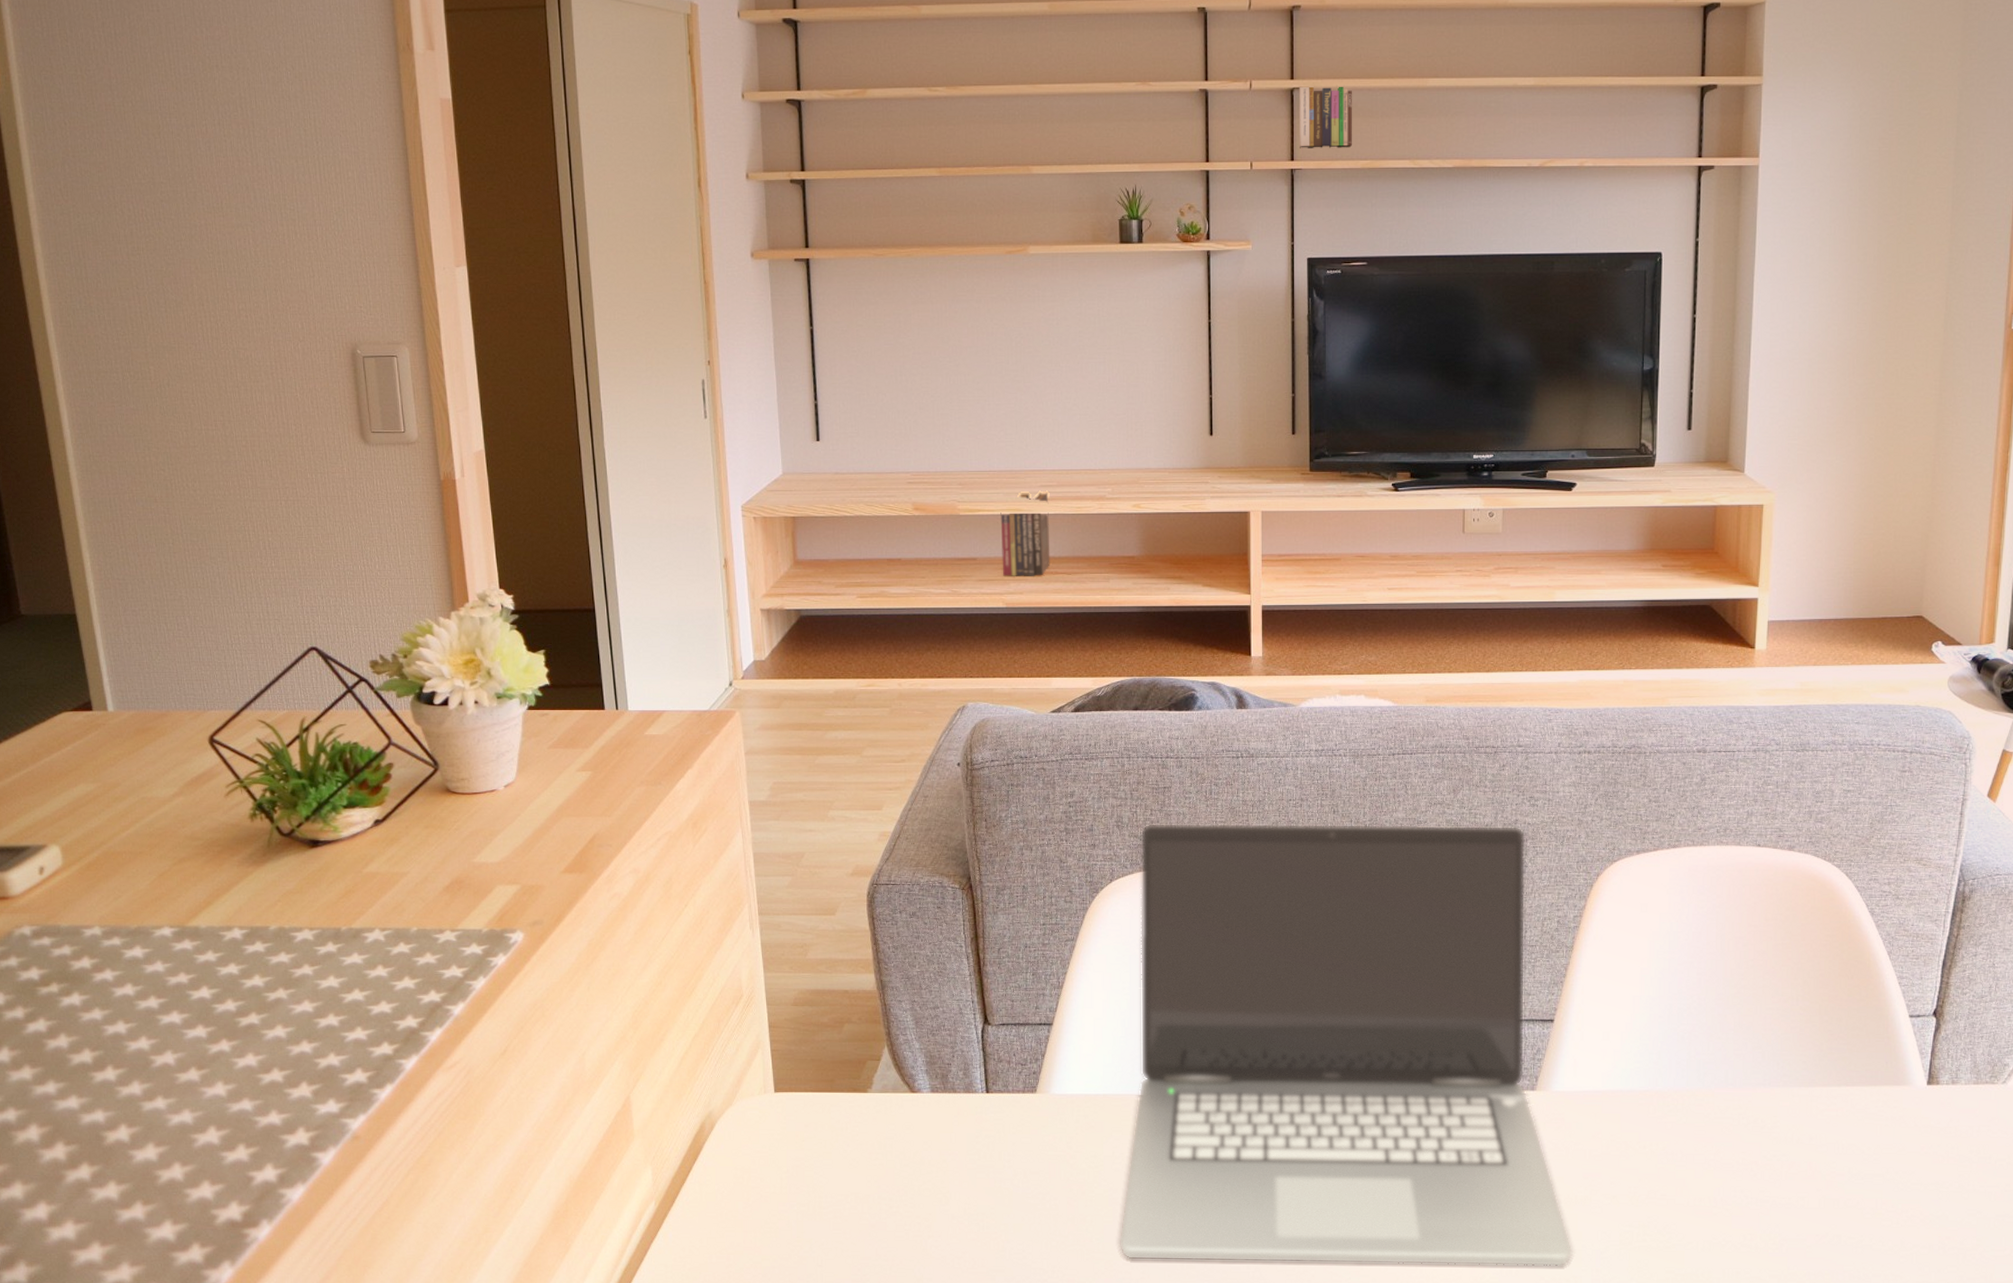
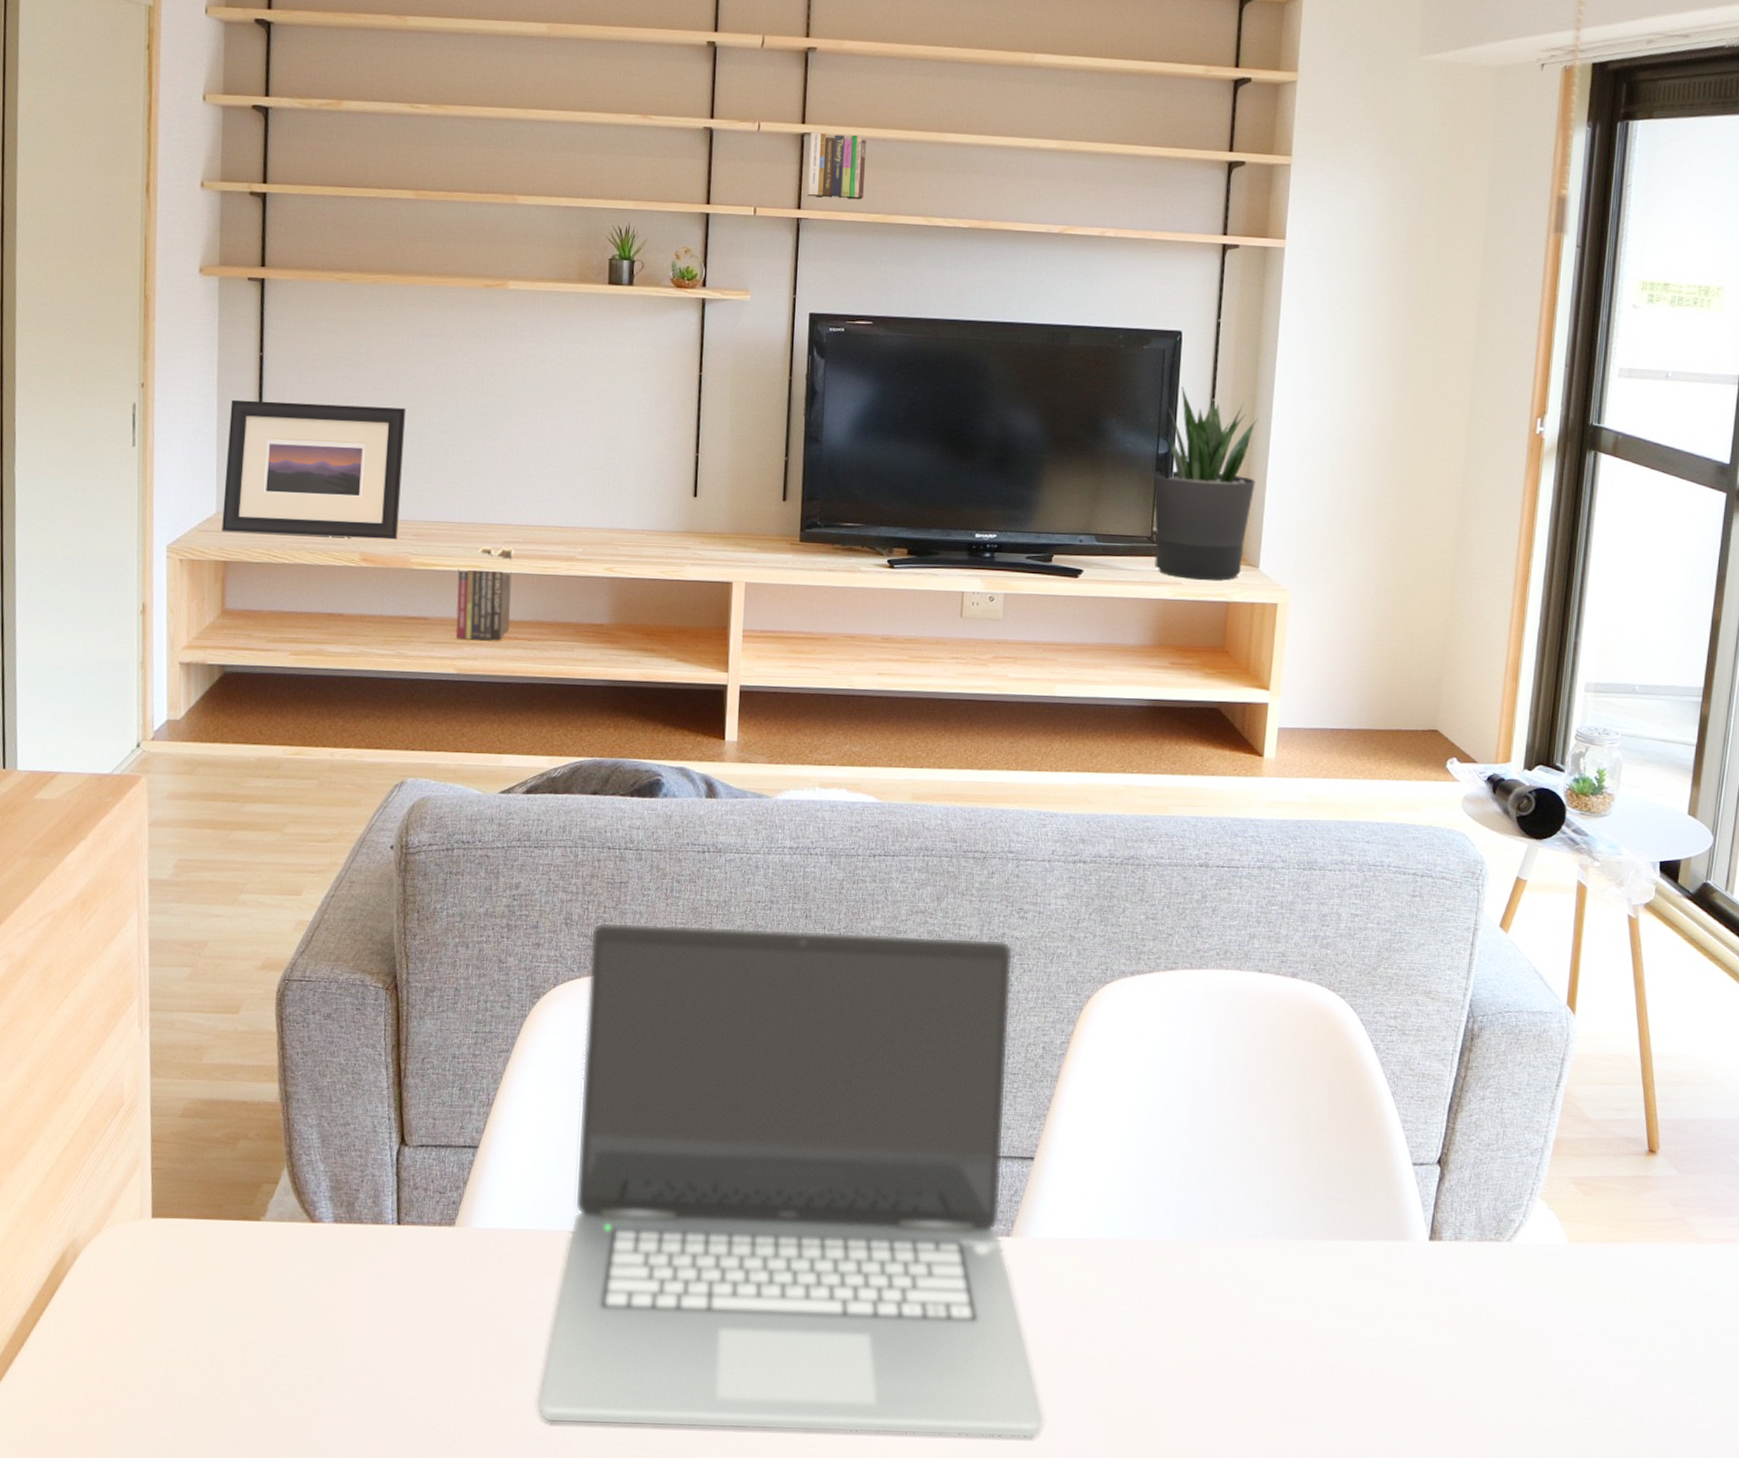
picture frame: none [787,370,945,491] -> present [222,399,407,540]
planter: none [1640,304,1739,486] -> present [1153,385,1258,581]

